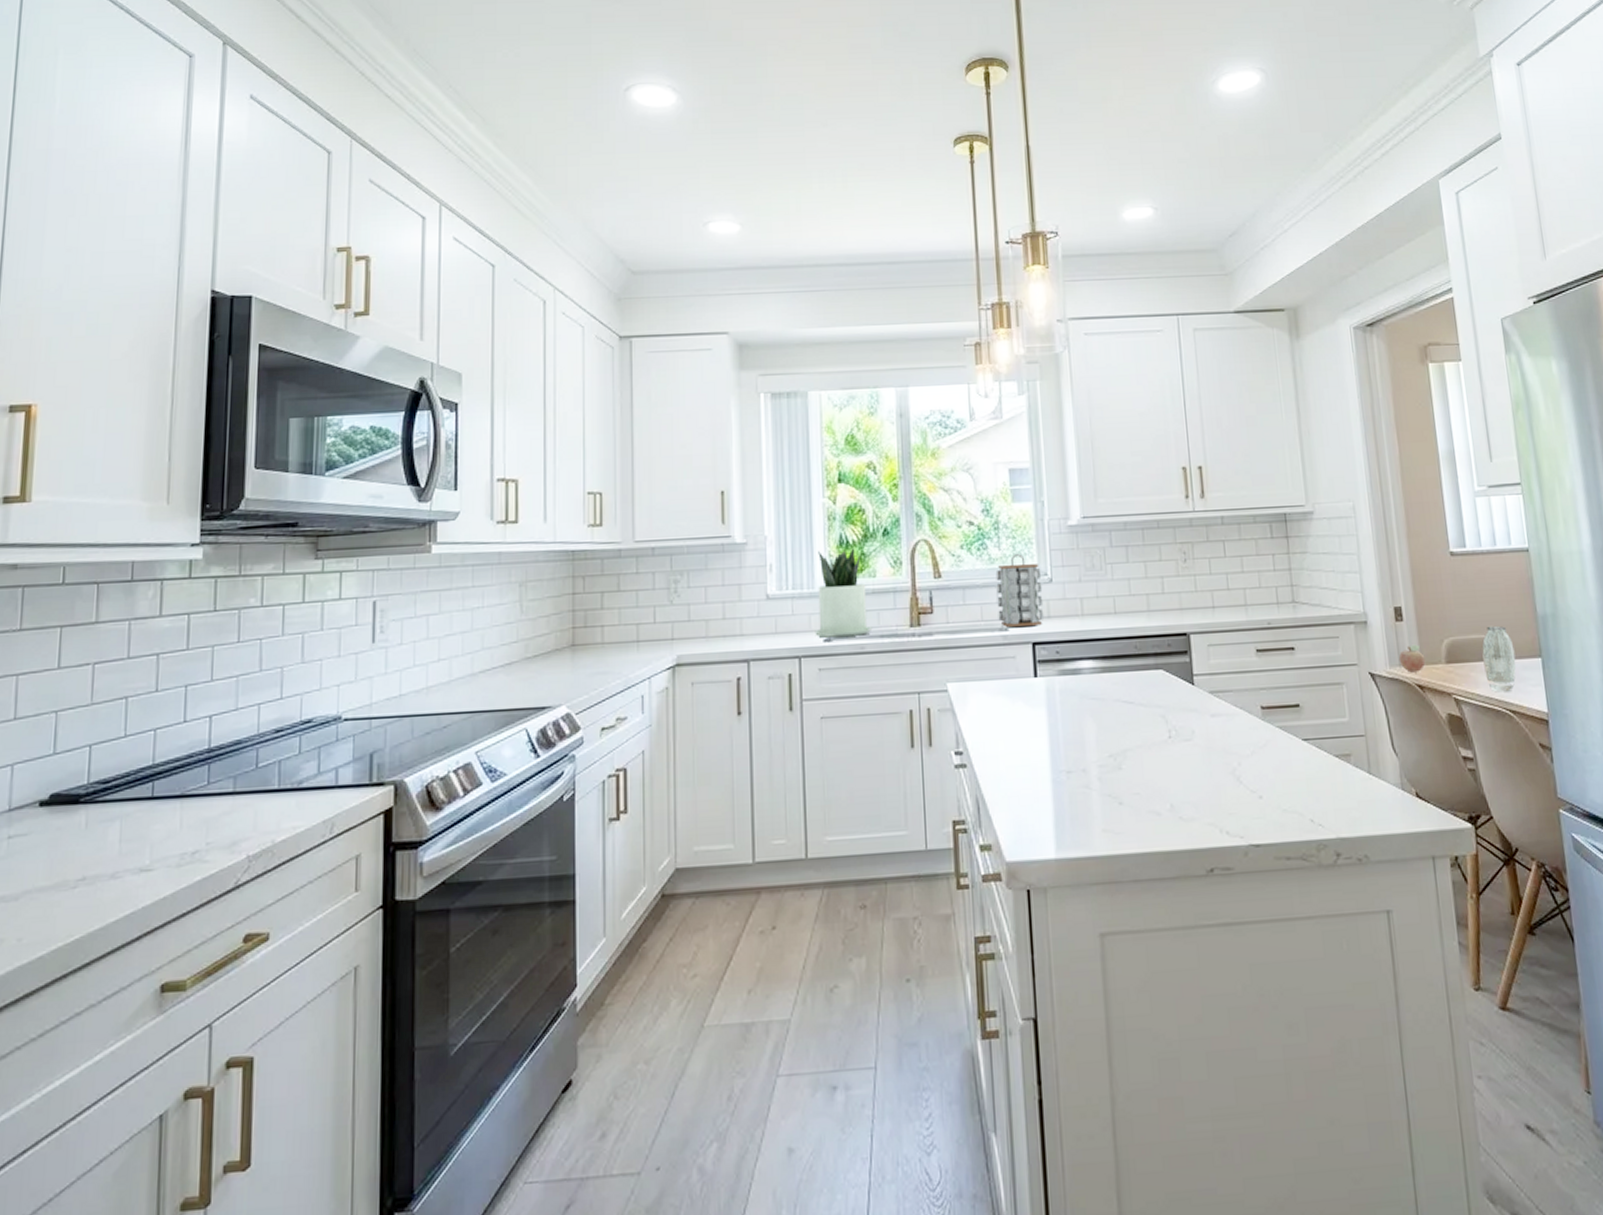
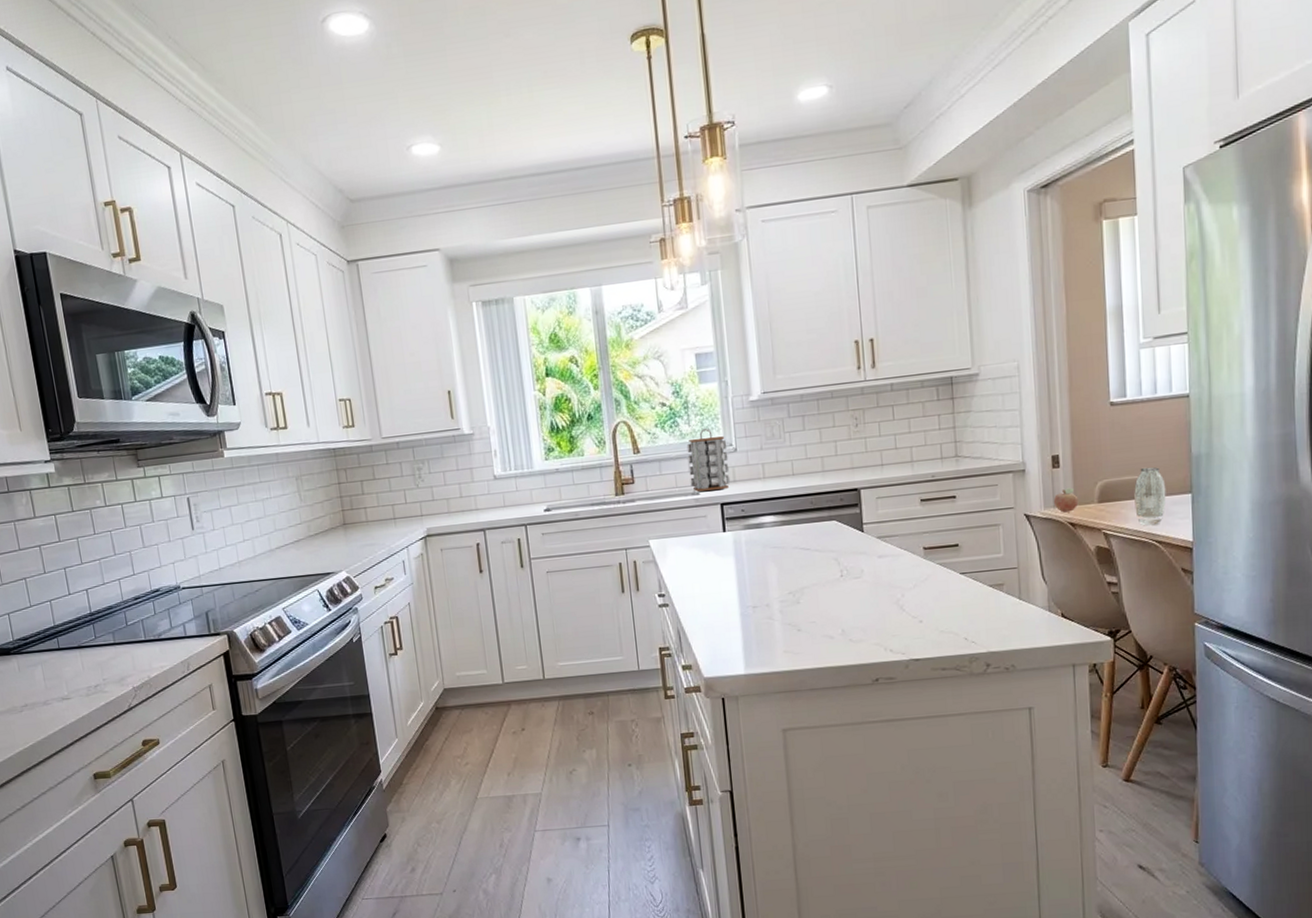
planter: present [815,548,873,638] -> none [534,432,584,508]

